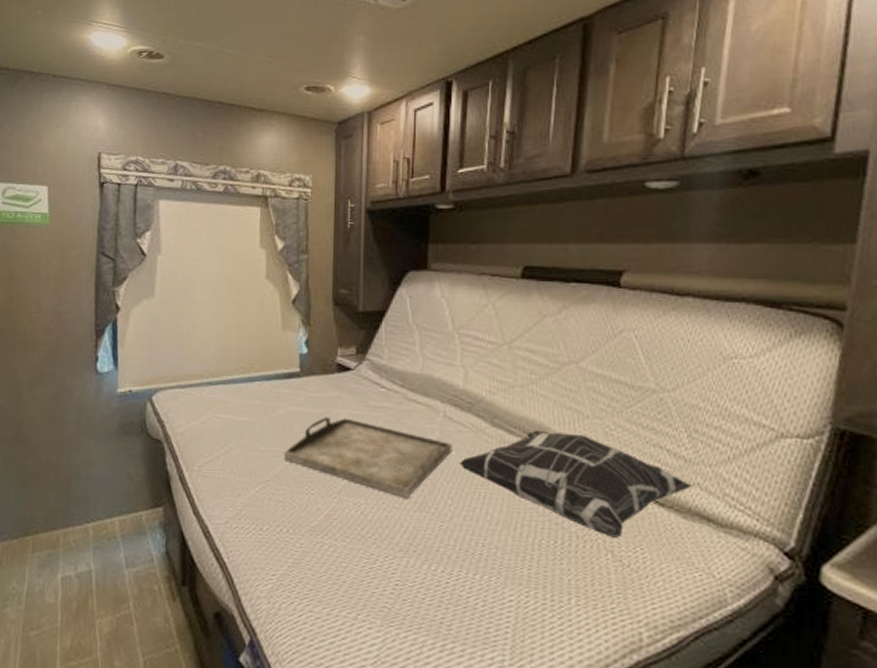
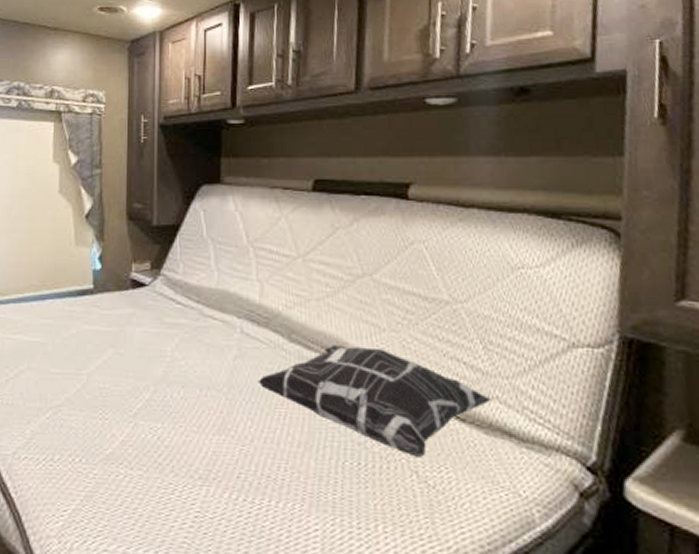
serving tray: present [283,417,453,499] -> none [76,335,251,422]

